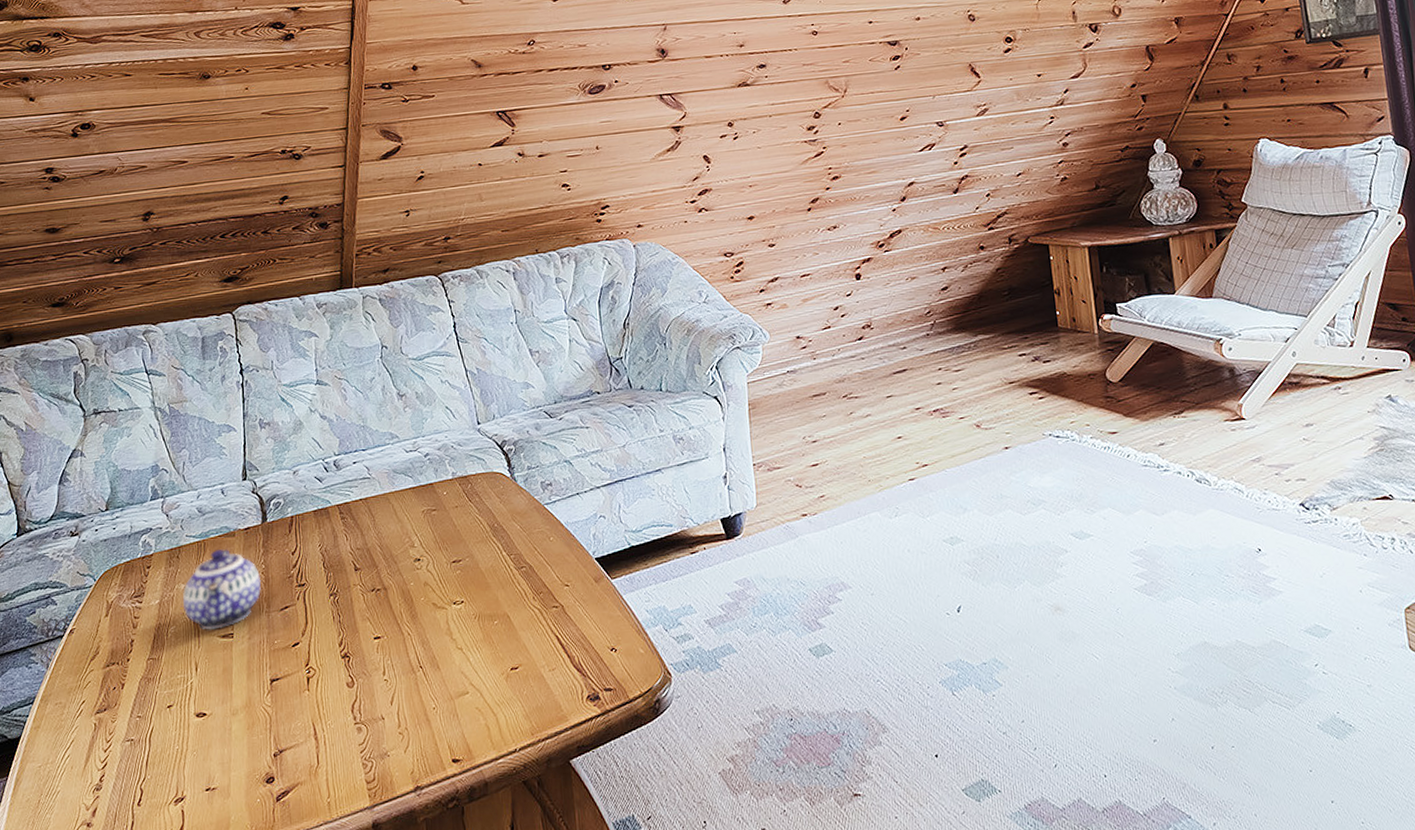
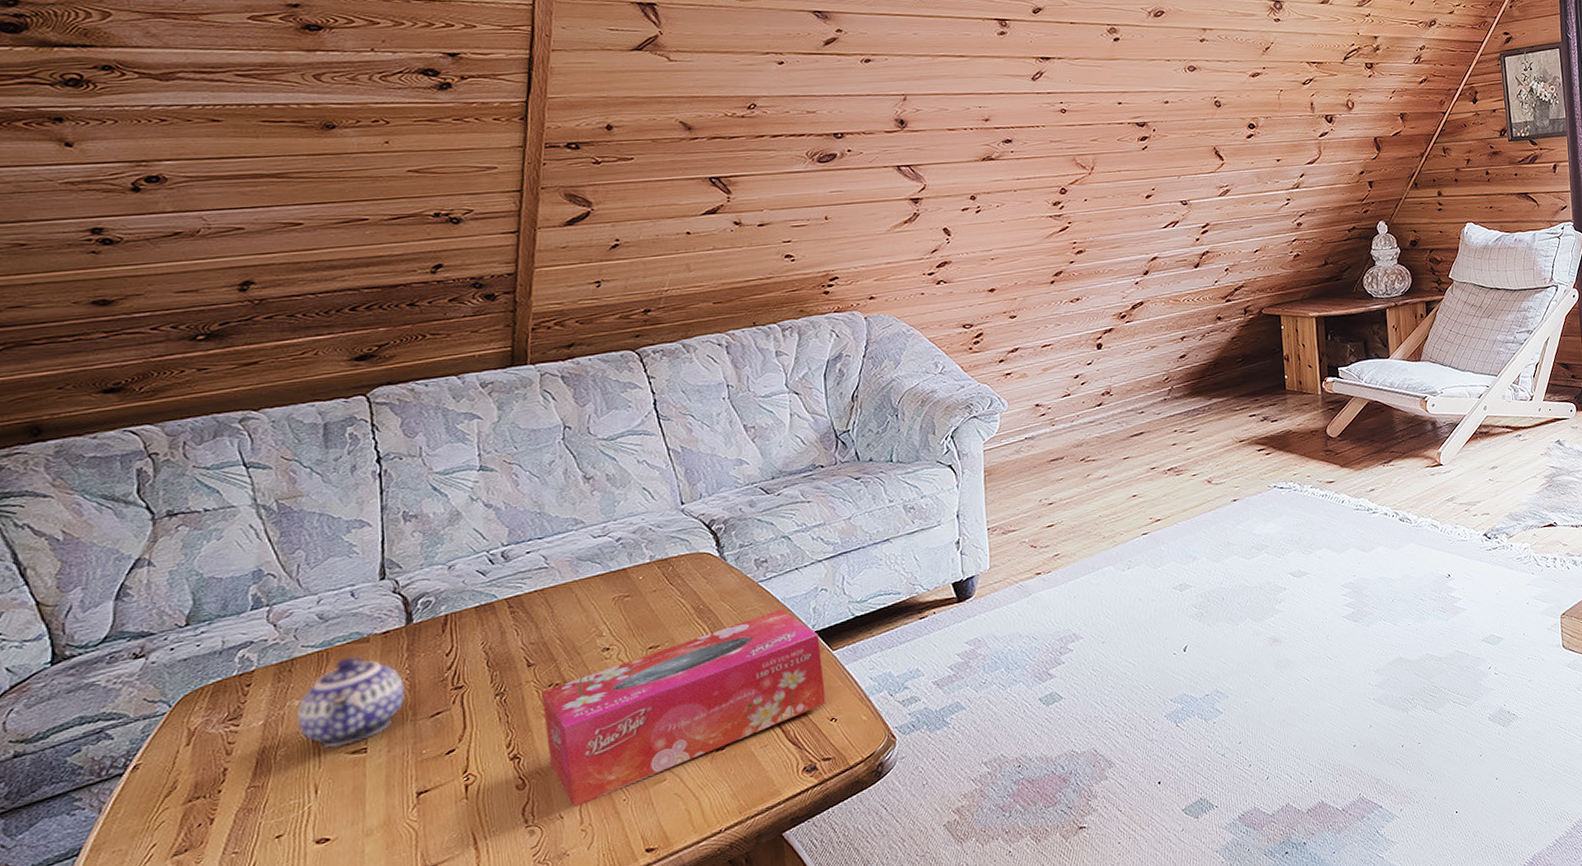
tissue box: none [366,532,607,709] -> present [541,608,826,807]

